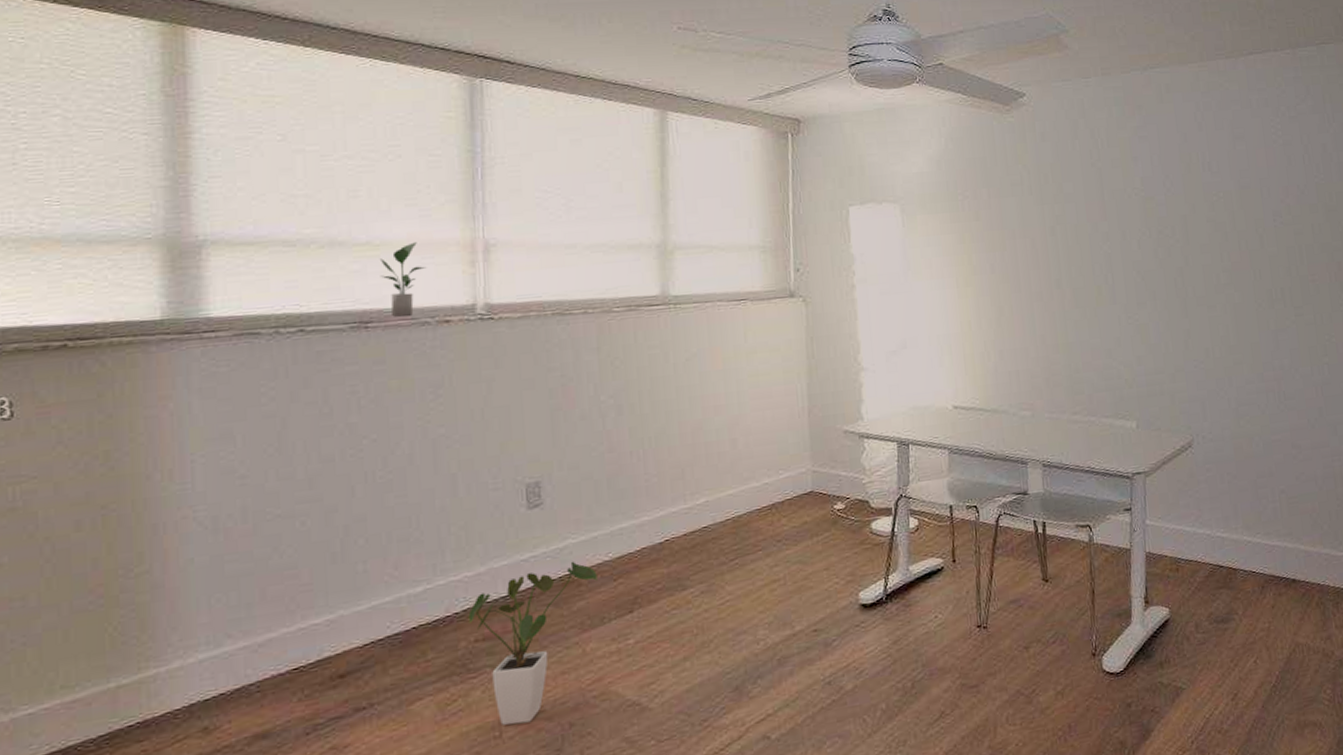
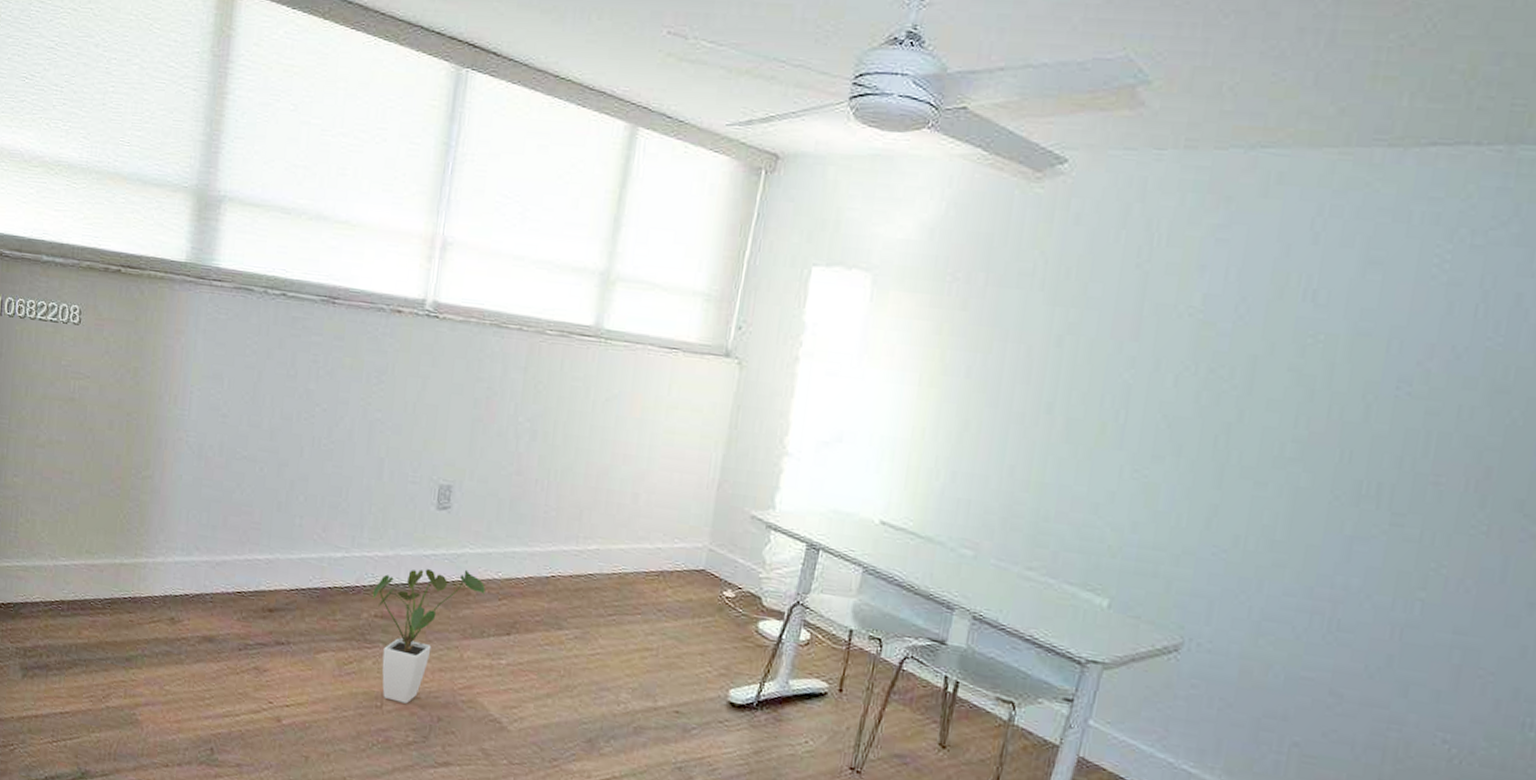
potted plant: present [380,242,427,318] -> none [351,228,391,301]

